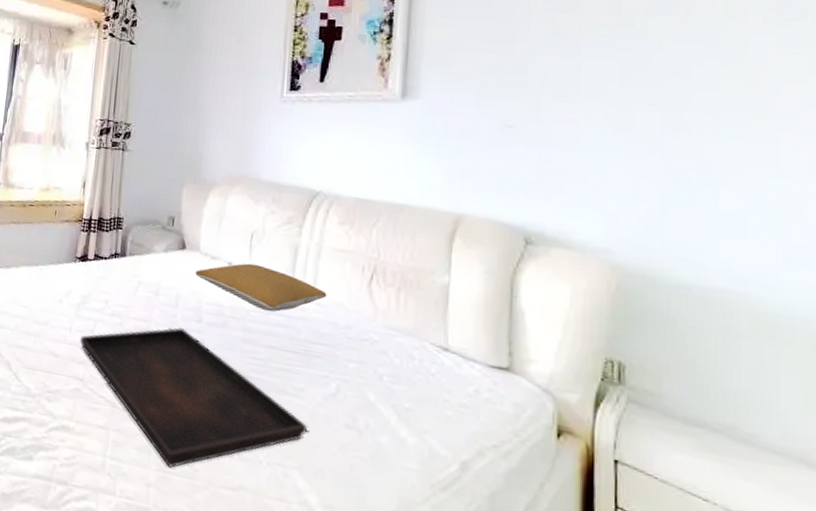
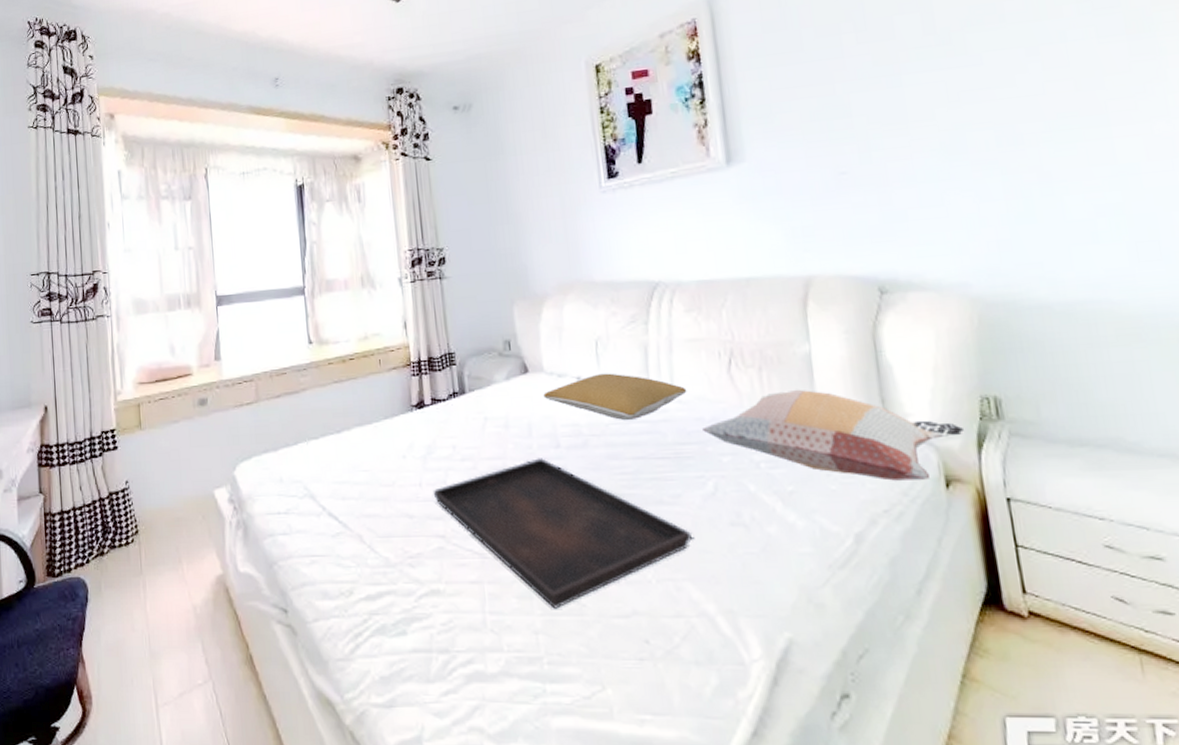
decorative pillow: none [335,314,585,426] -> present [702,389,965,481]

